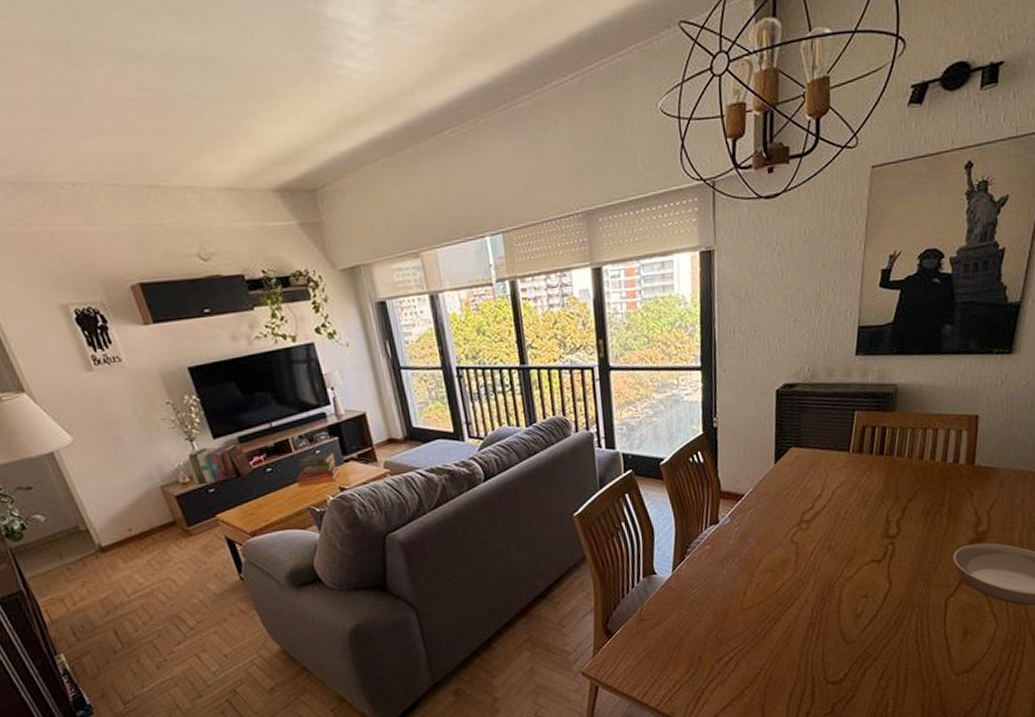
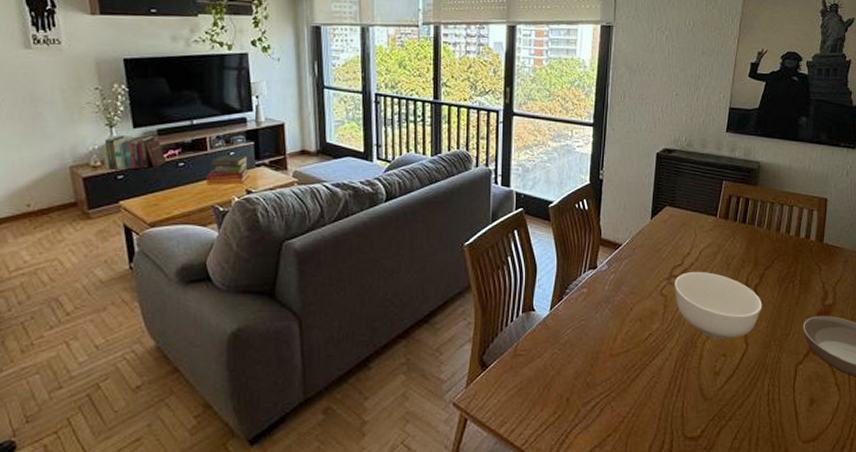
bowl: none [805,512,906,581] -> present [674,272,763,339]

